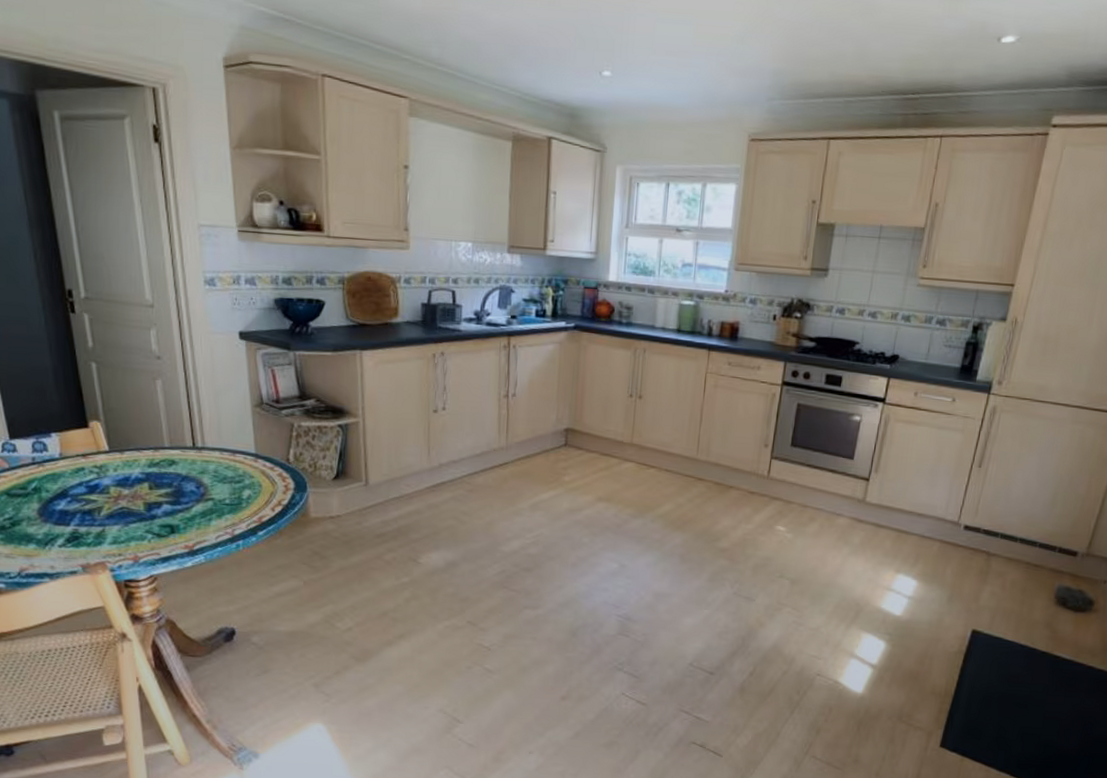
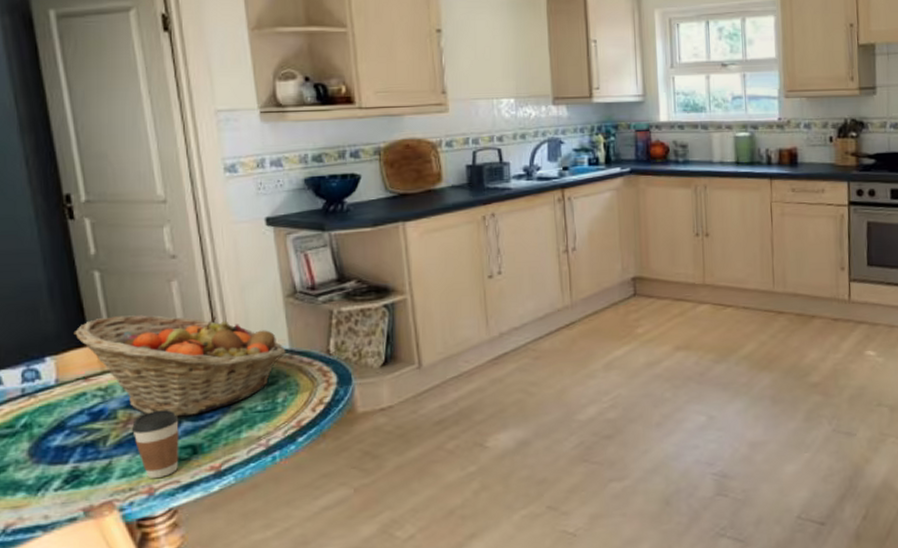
fruit basket: none [74,404,252,500] -> present [73,315,286,417]
coffee cup: none [122,491,160,549] -> present [132,410,179,479]

